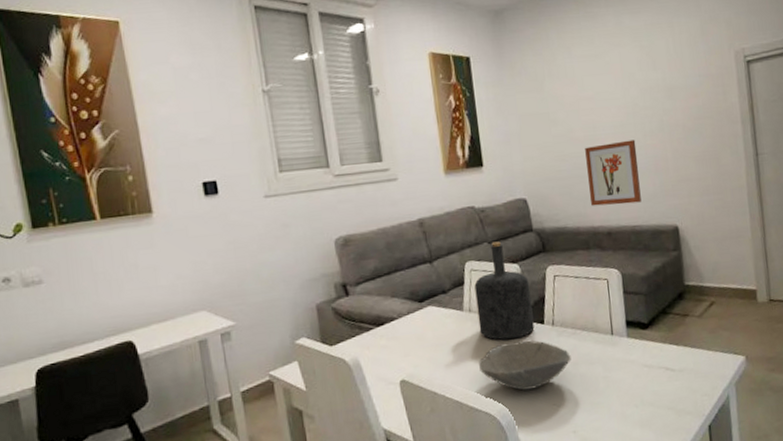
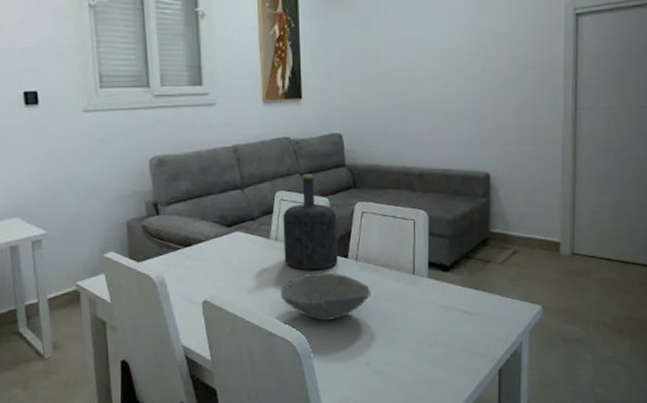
wall art: present [585,139,642,206] -> none [405,84,456,148]

